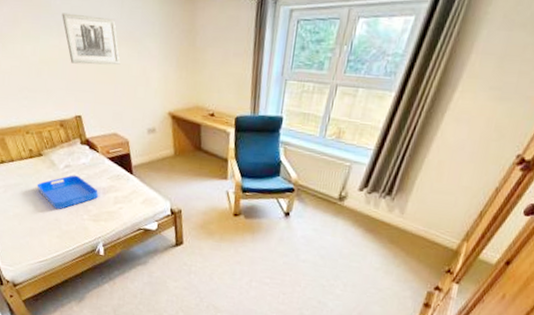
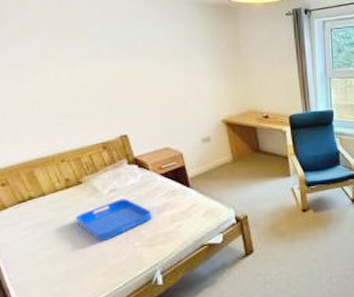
wall art: present [62,13,121,65] -> none [101,38,167,85]

